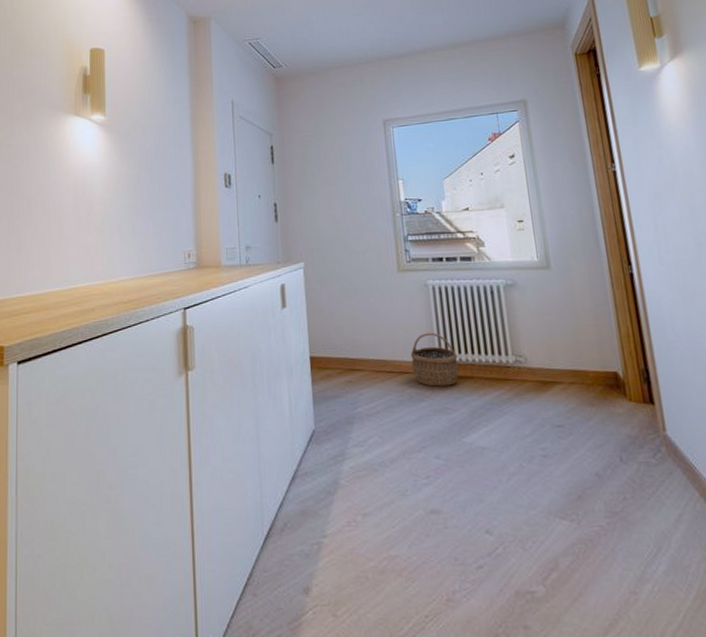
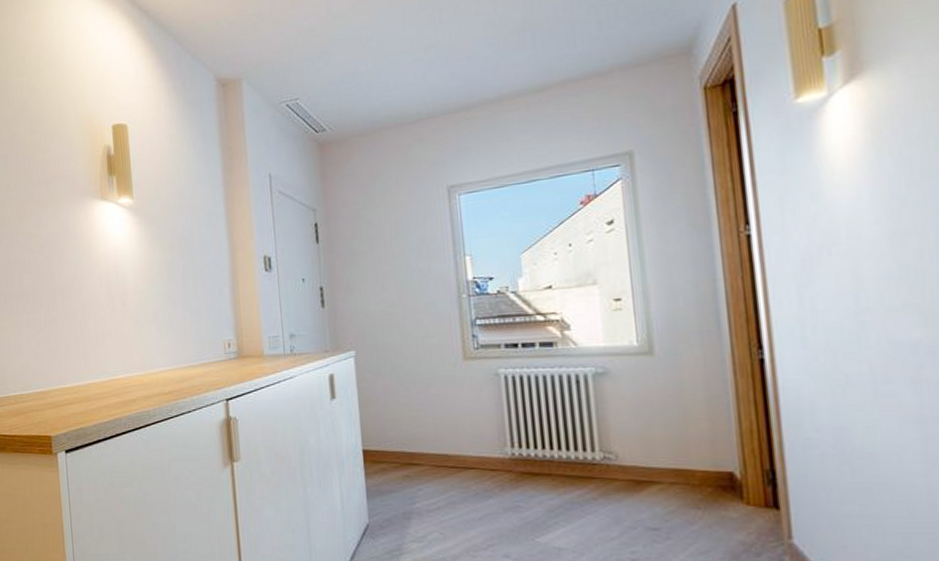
wicker basket: present [410,332,459,387] -> none [477,426,534,484]

